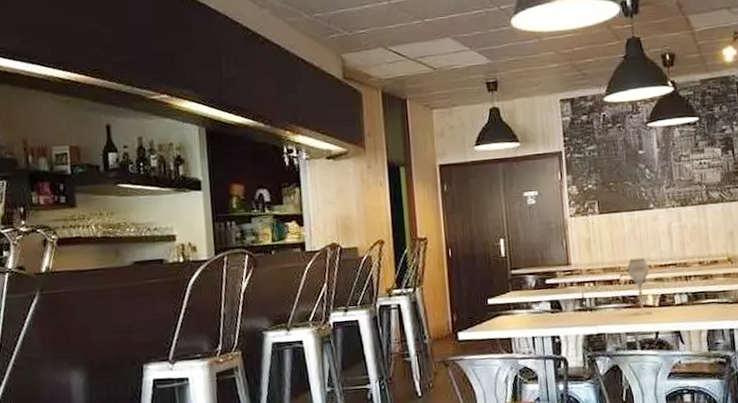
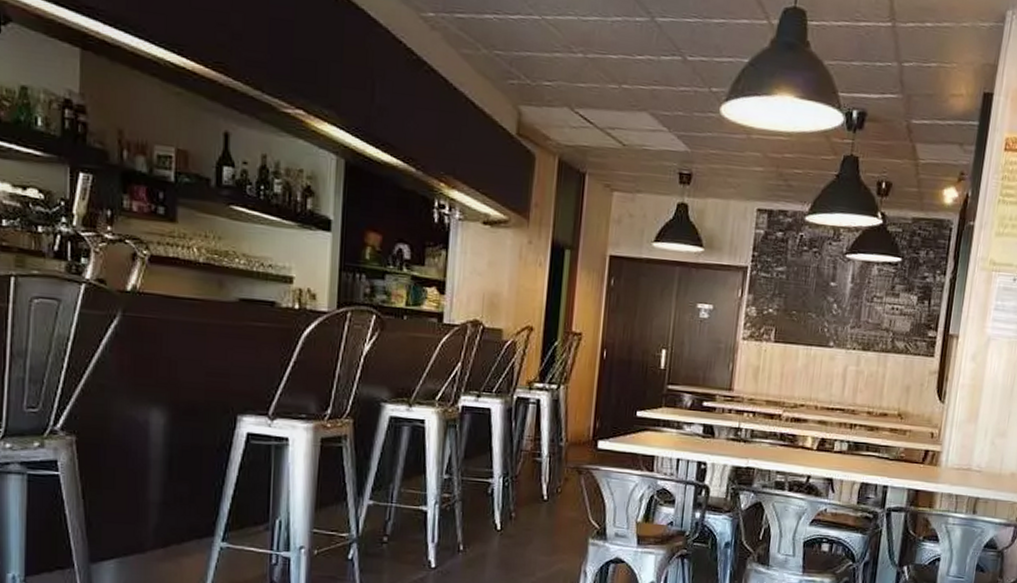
wineglass: present [627,258,652,316] -> none [788,395,815,458]

